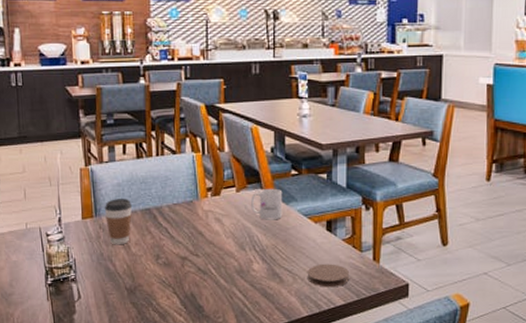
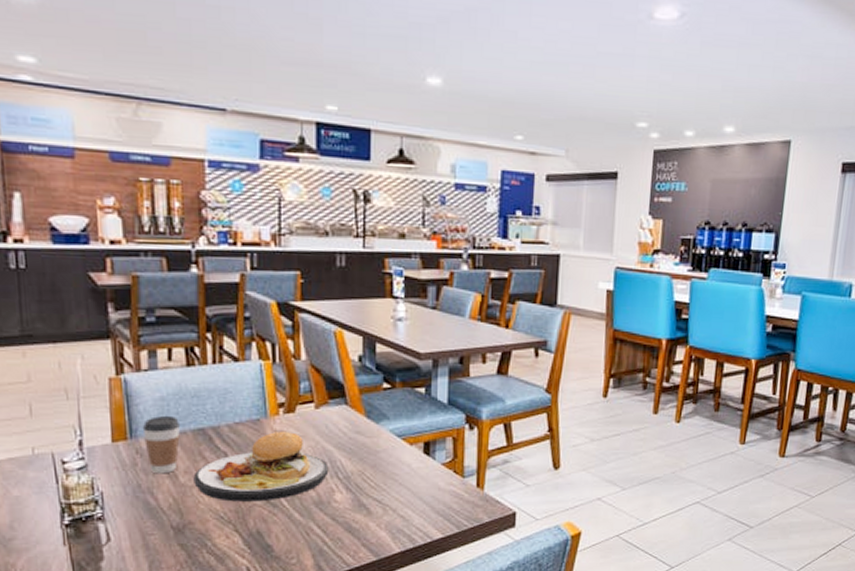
plate: none [142,196,248,269] -> present [193,413,329,502]
mug: present [251,188,283,220] -> none [333,404,372,442]
coaster: present [307,263,350,288] -> none [399,492,450,519]

